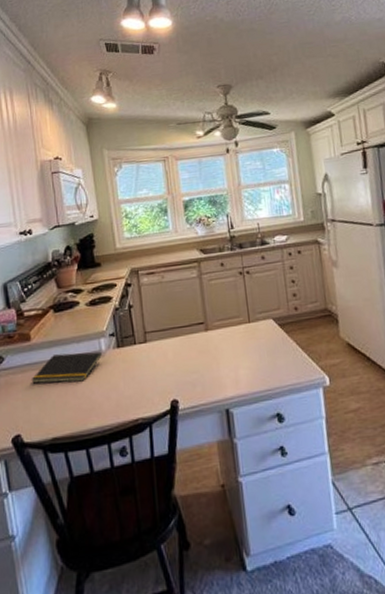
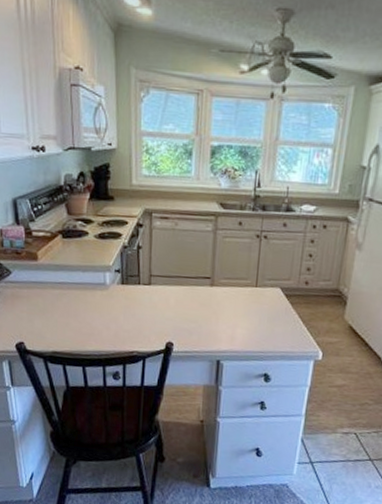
notepad: present [31,351,102,384] -> none [36,278,106,308]

